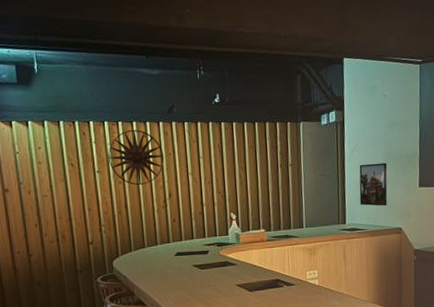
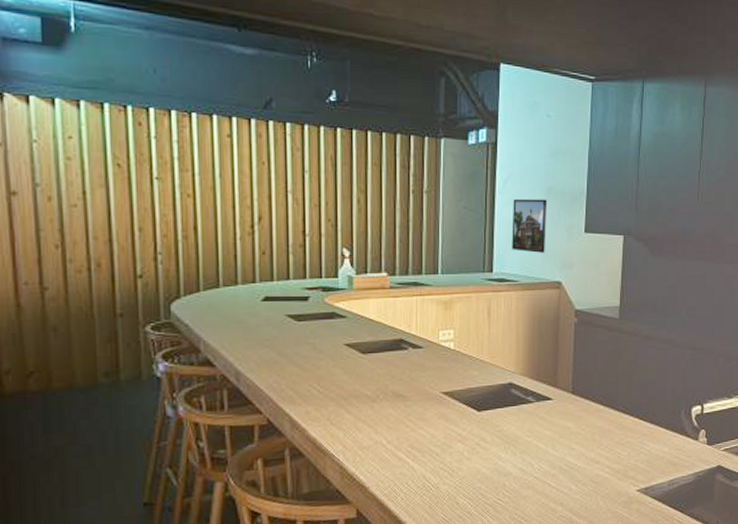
wall art: present [108,130,164,186] -> none [174,126,254,202]

